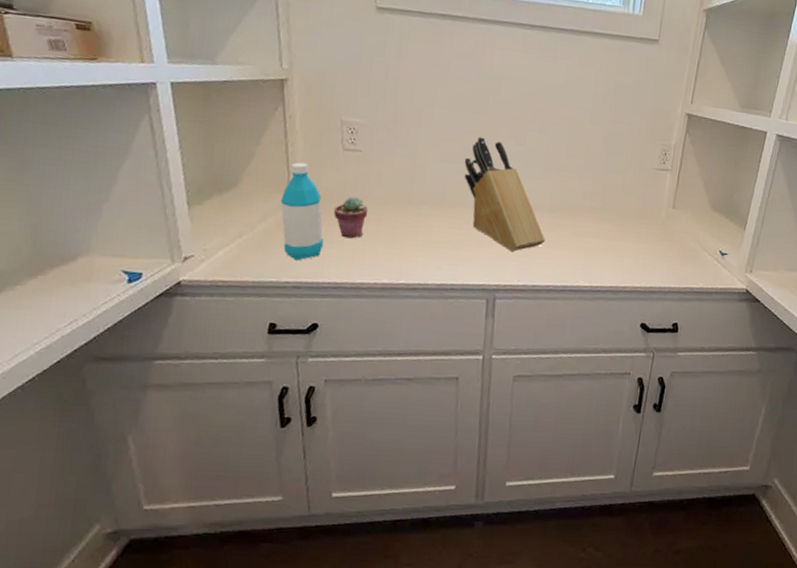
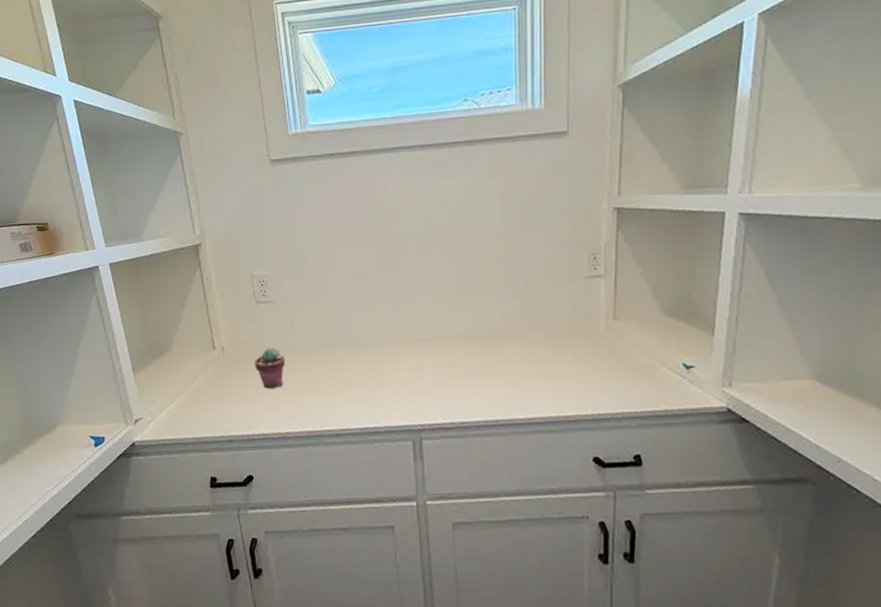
water bottle: present [280,162,324,261] -> none [207,320,250,415]
knife block: present [464,136,546,252] -> none [371,270,468,387]

